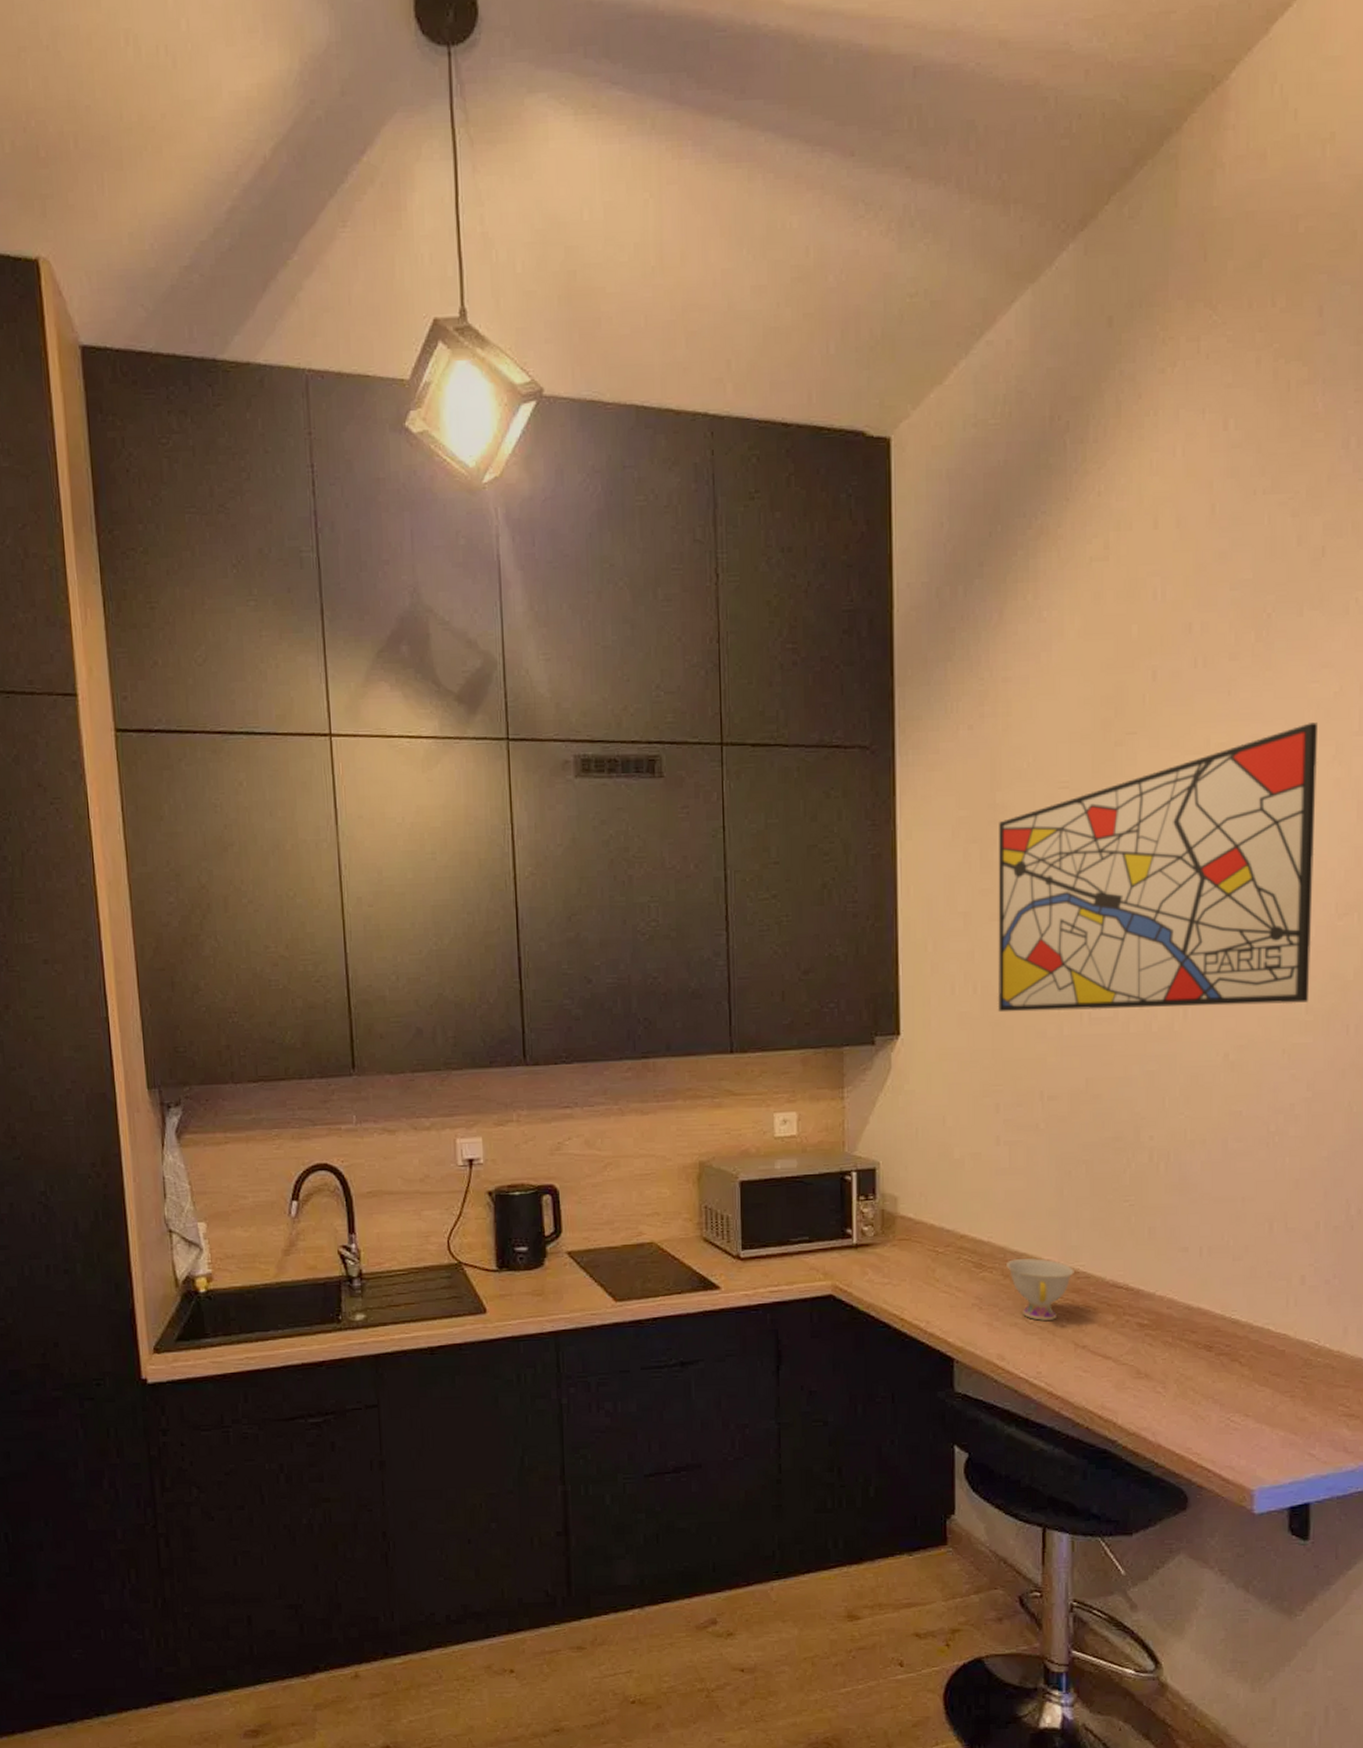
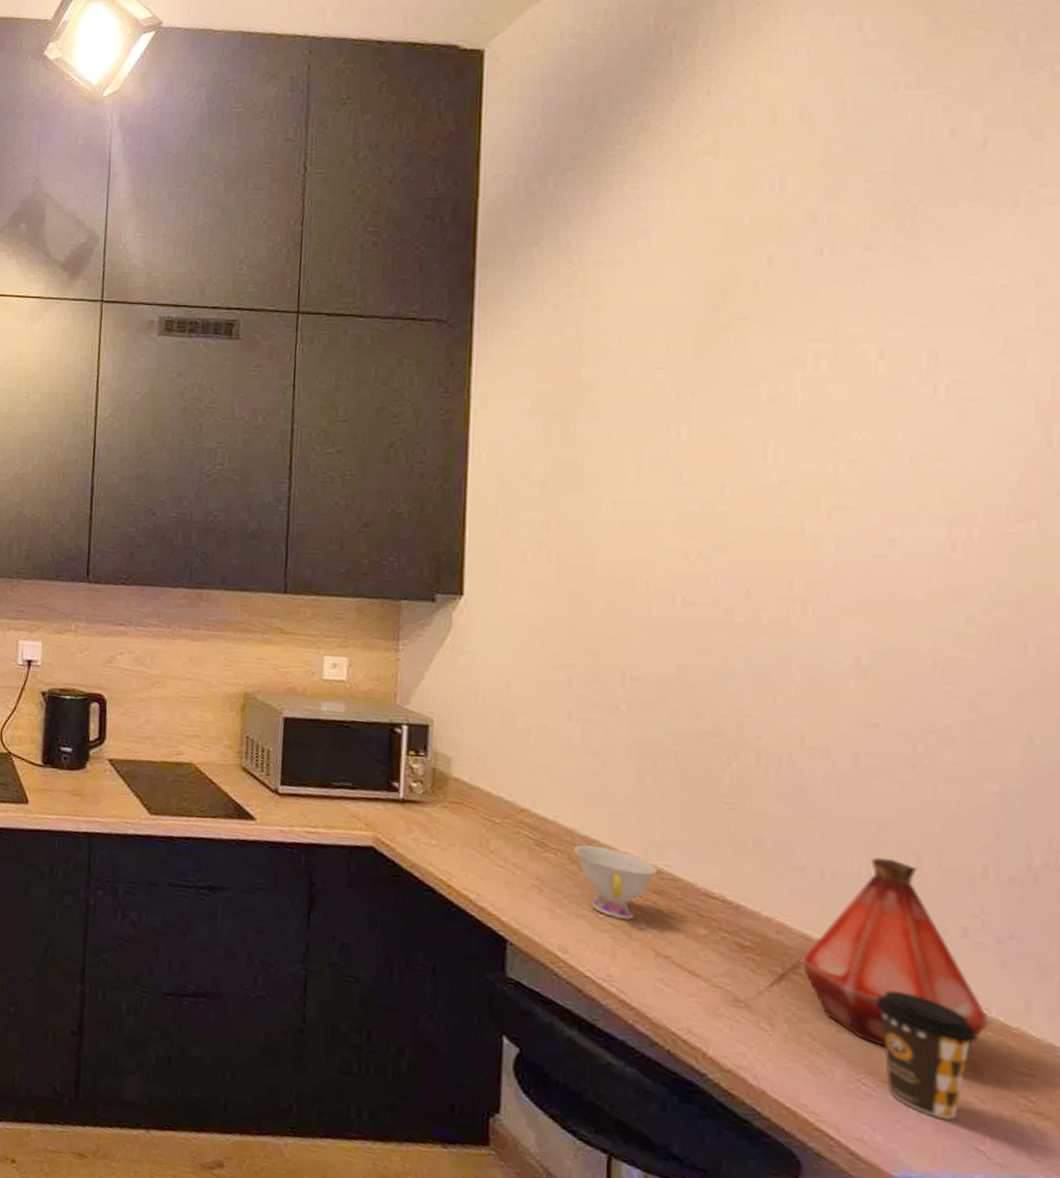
wall art: present [997,722,1318,1013] -> none [574,315,980,613]
bottle: none [1185,1227,1321,1387] -> present [800,857,992,1047]
coffee cup: none [1240,1338,1311,1436] -> present [876,990,977,1120]

